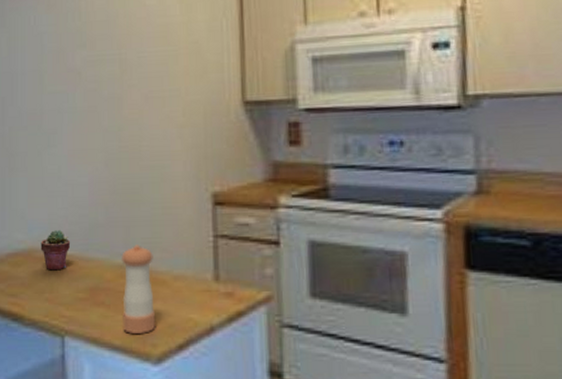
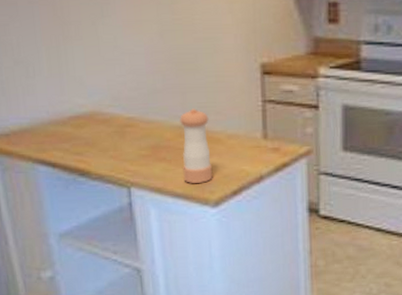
potted succulent: present [40,230,71,271] -> none [101,95,131,132]

